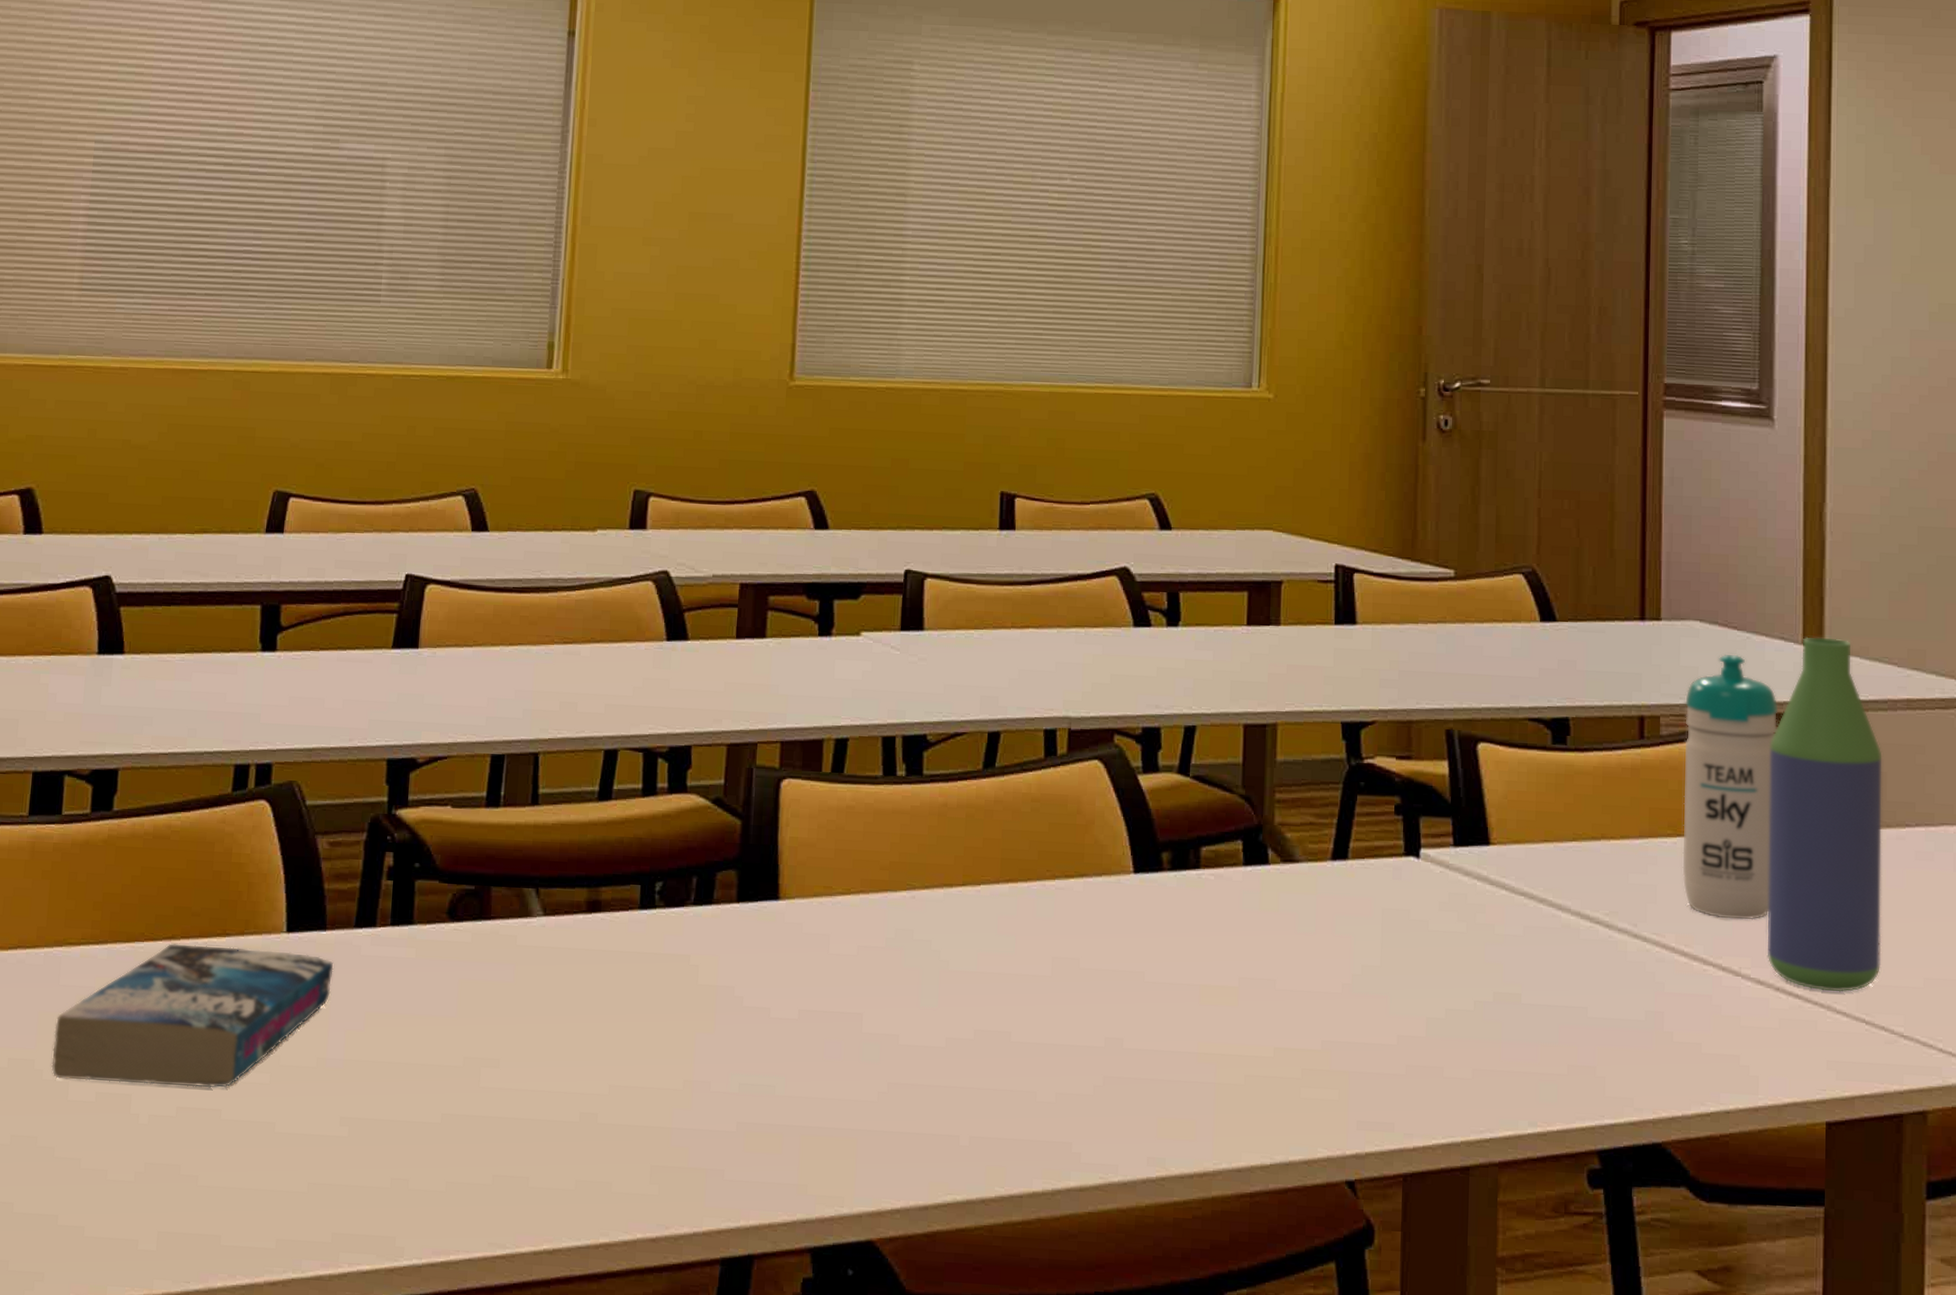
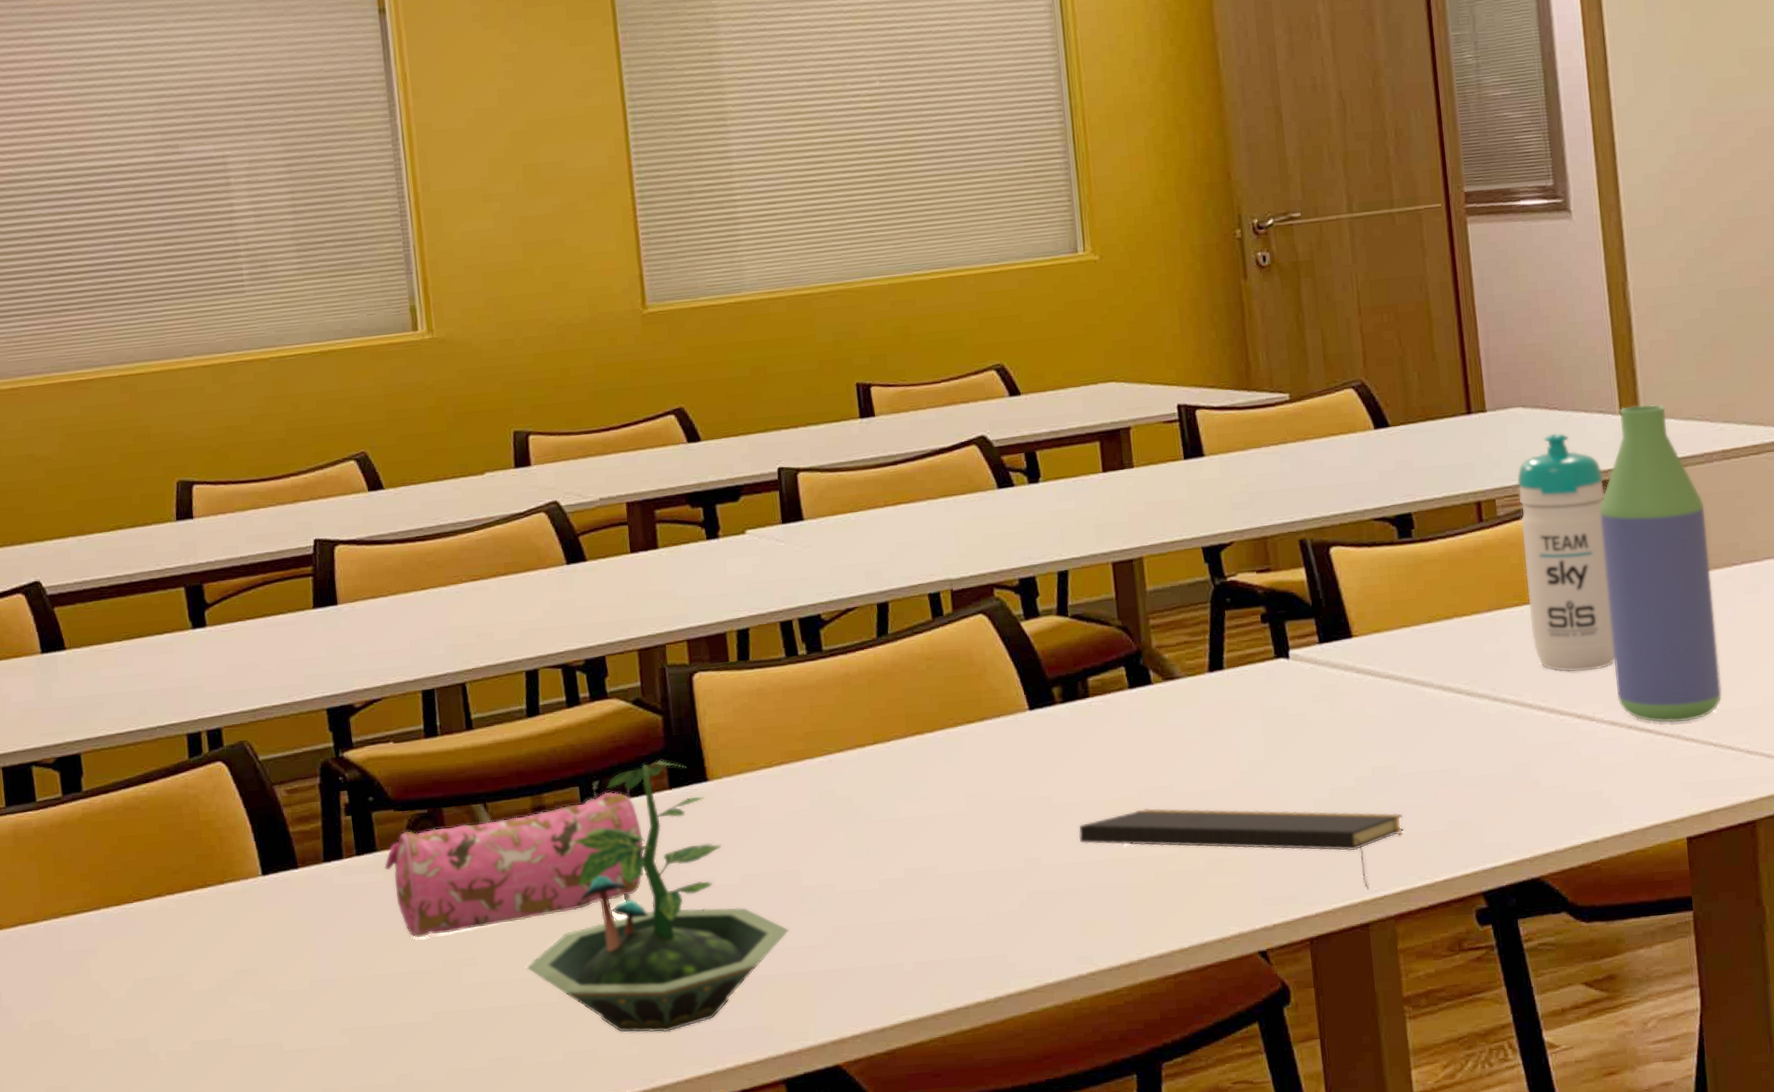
book: present [51,943,334,1088] -> none [66,892,312,1033]
pencil case: none [418,895,700,1028] -> present [384,791,644,938]
terrarium: none [551,869,841,1175] -> present [526,760,789,1033]
notepad: none [1168,1001,1520,1129] -> present [1078,808,1404,890]

